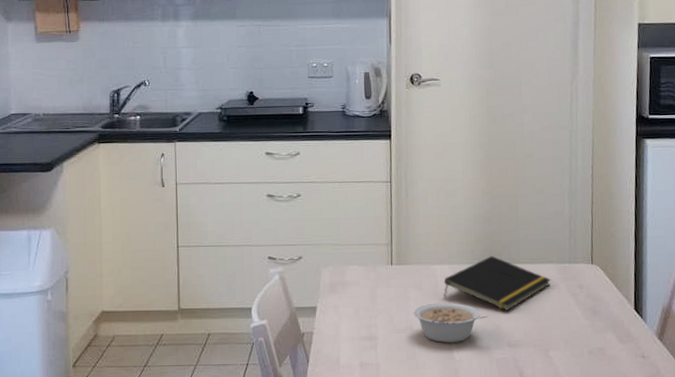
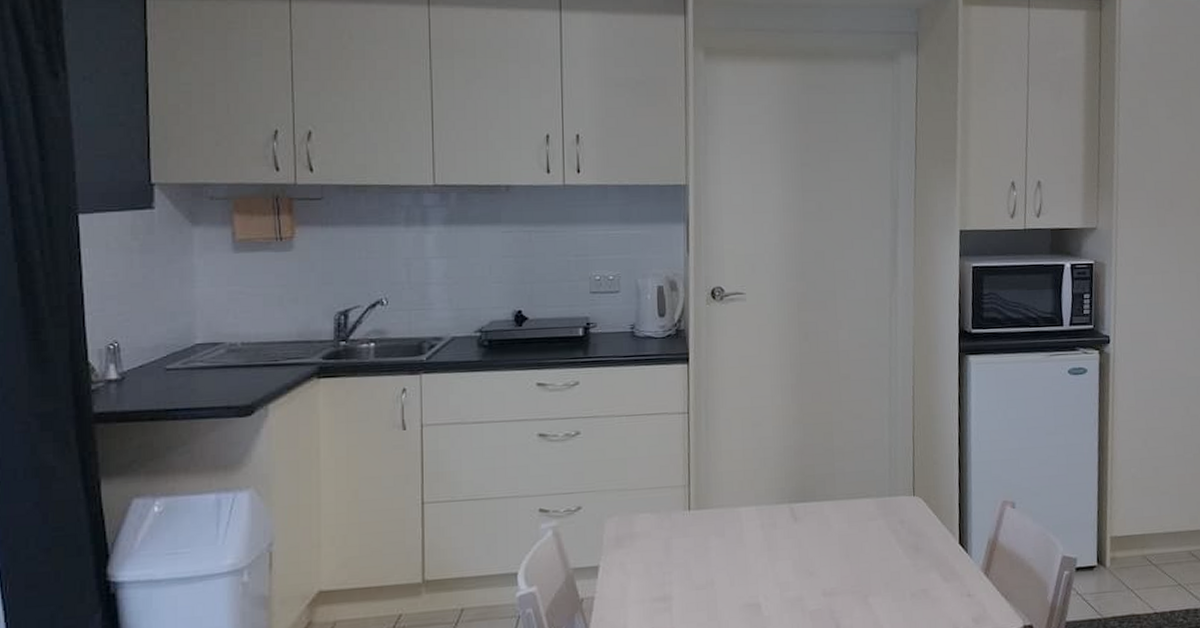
legume: present [413,303,488,343] -> none [714,550,800,598]
notepad: present [443,255,551,311] -> none [749,492,870,555]

